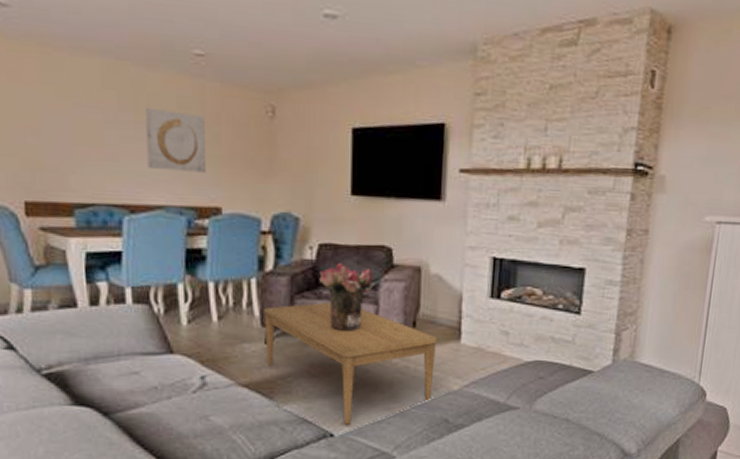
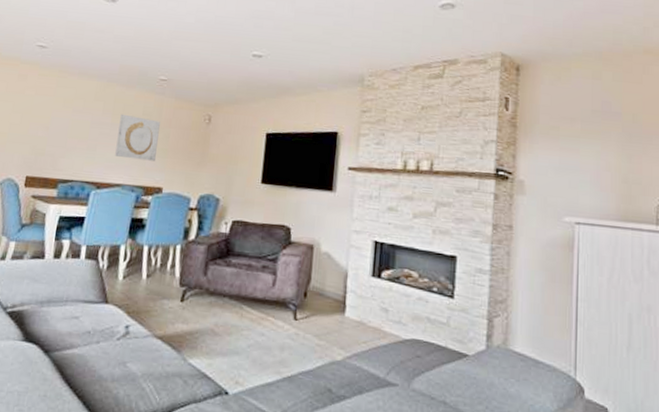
coffee table: present [263,302,438,425] -> none [180,269,325,384]
bouquet: present [319,262,374,331] -> none [230,236,274,297]

